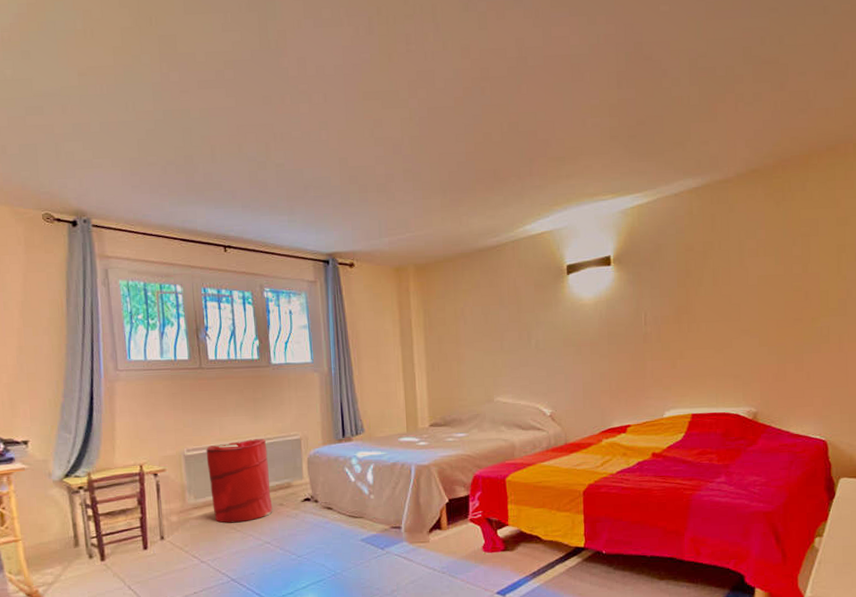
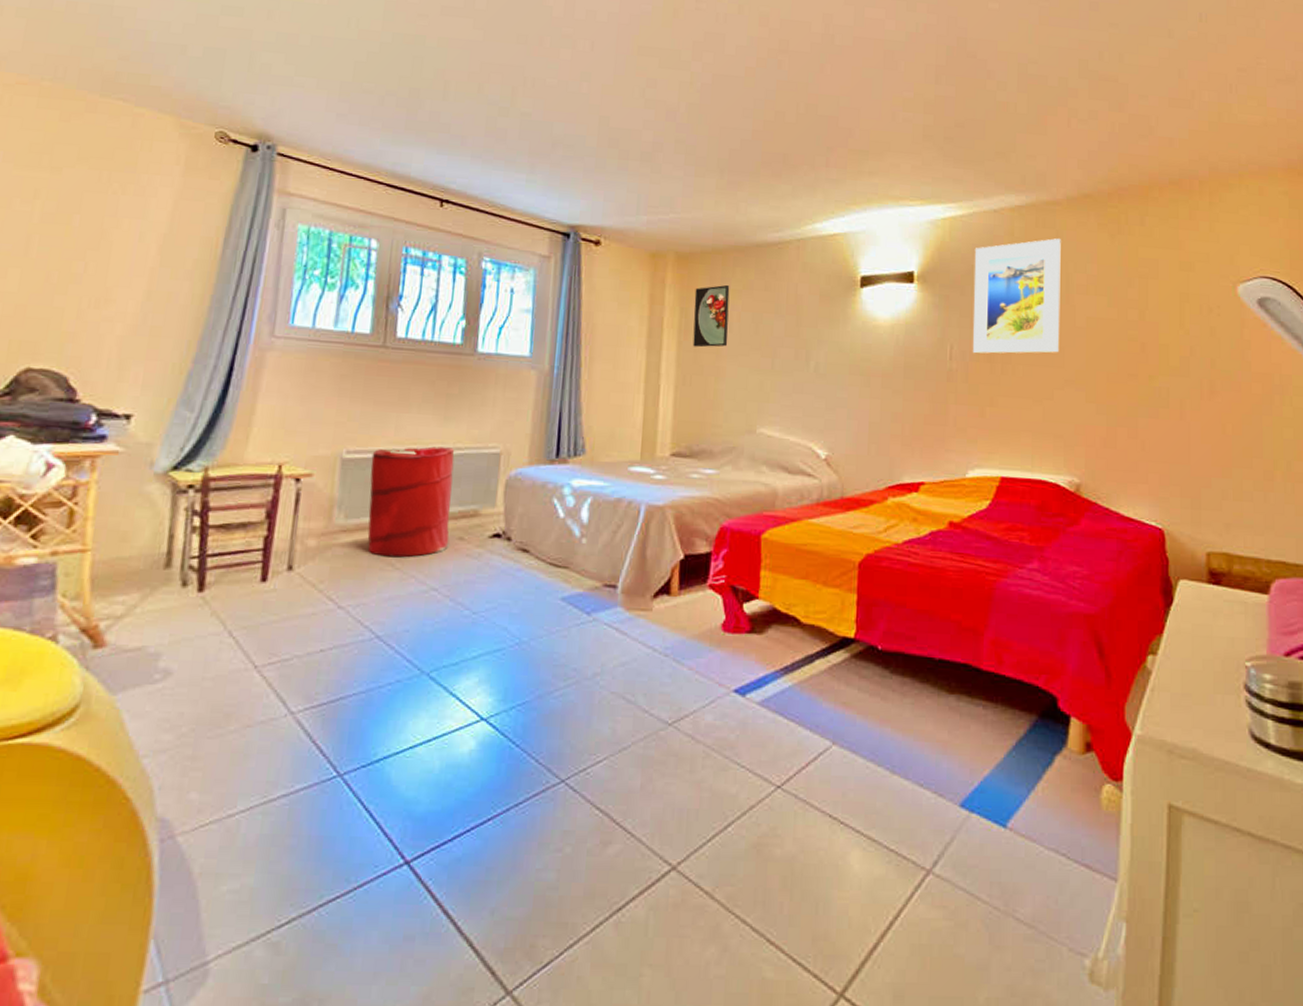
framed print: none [433,286,464,340] -> present [693,284,730,348]
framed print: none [660,212,736,318] -> present [973,238,1061,354]

